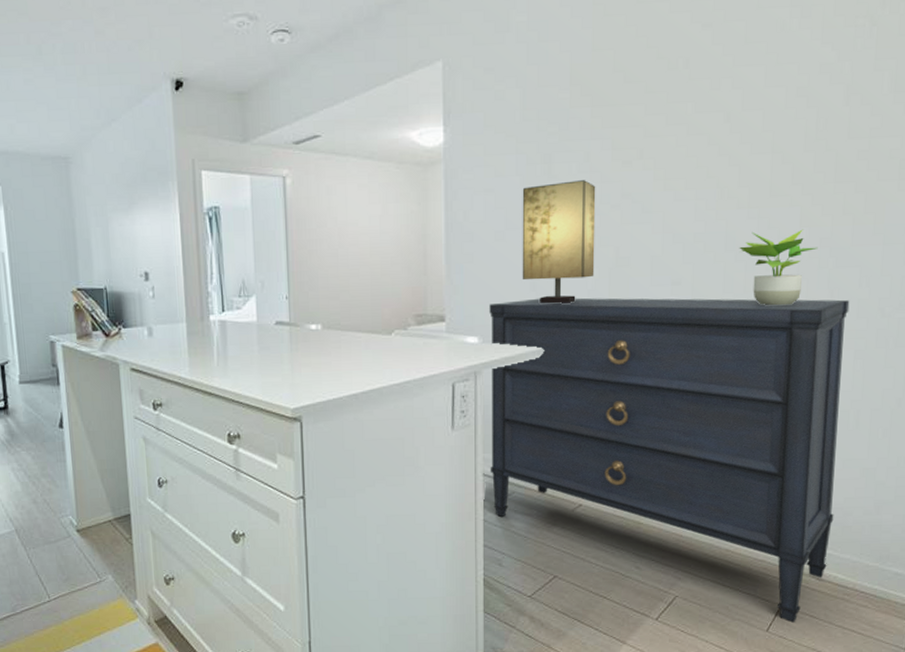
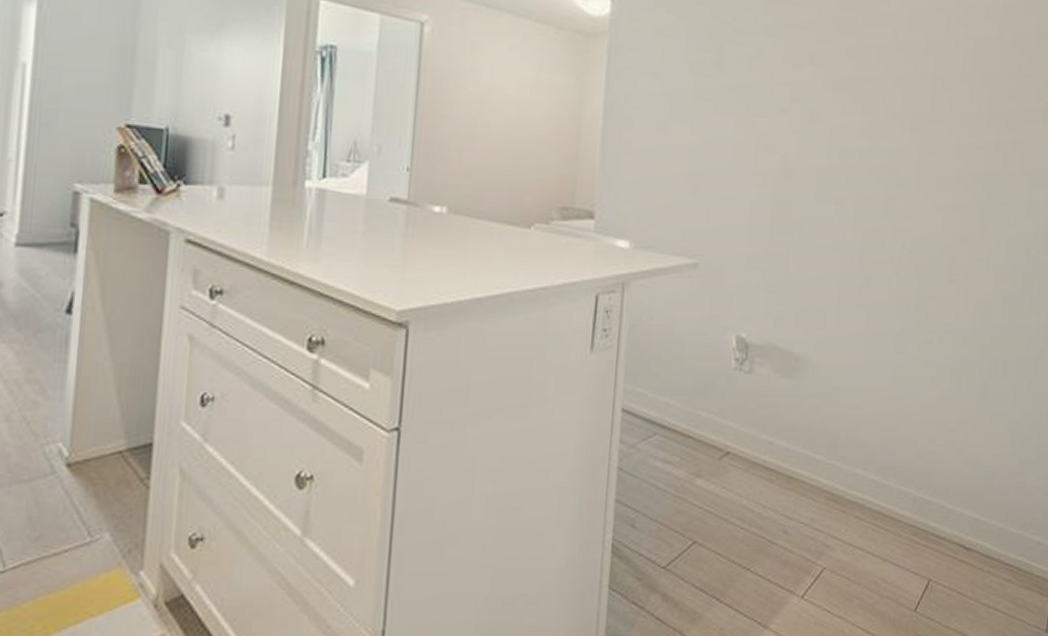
dresser: present [489,298,850,623] -> none [630,202,1000,601]
table lamp: present [522,180,596,304] -> none [682,76,766,213]
potted plant: present [739,229,818,306] -> none [901,156,973,239]

